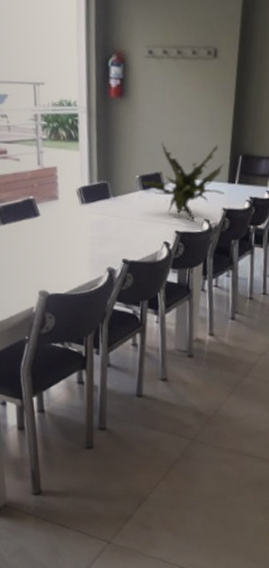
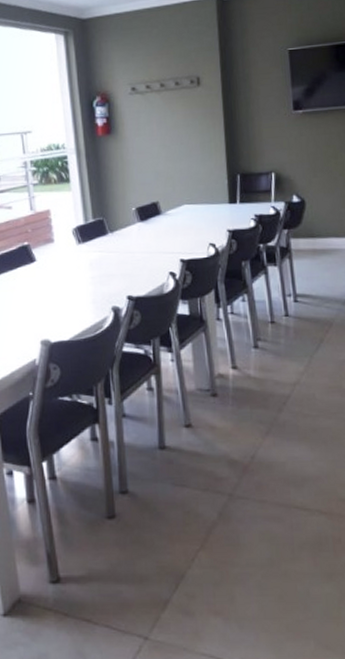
plant: present [141,142,226,221] -> none [138,168,228,247]

